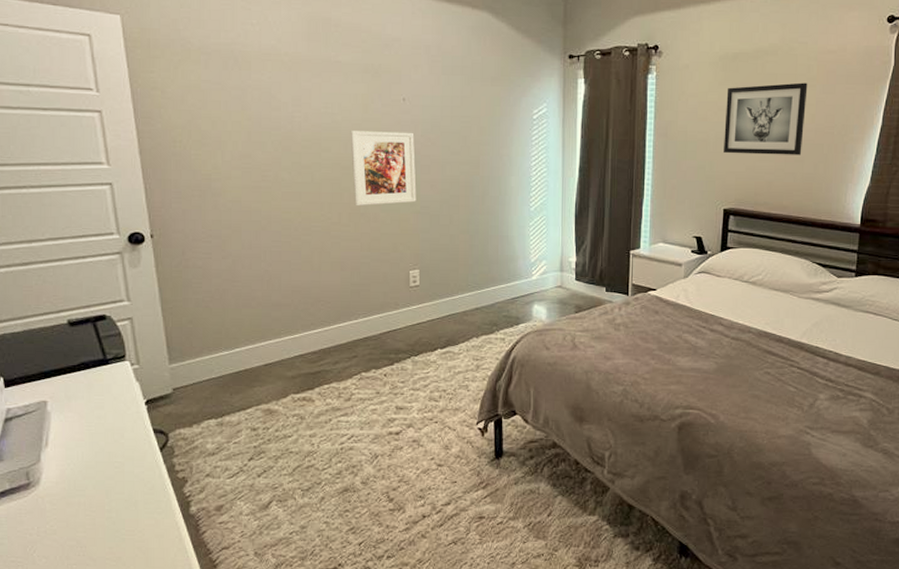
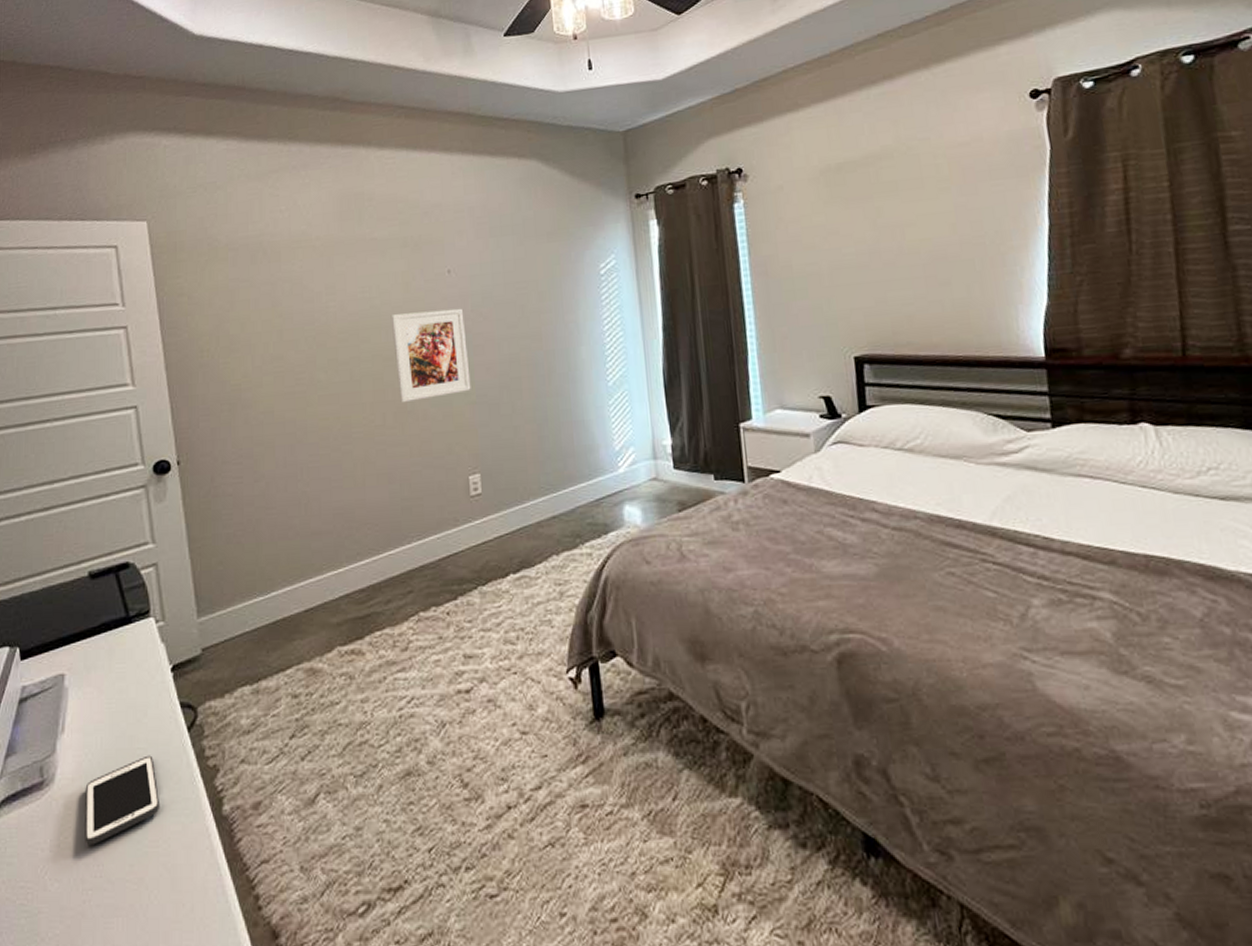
cell phone: none [68,467,136,532] -> present [85,755,161,845]
wall art: present [724,82,808,155] -> none [835,186,947,287]

